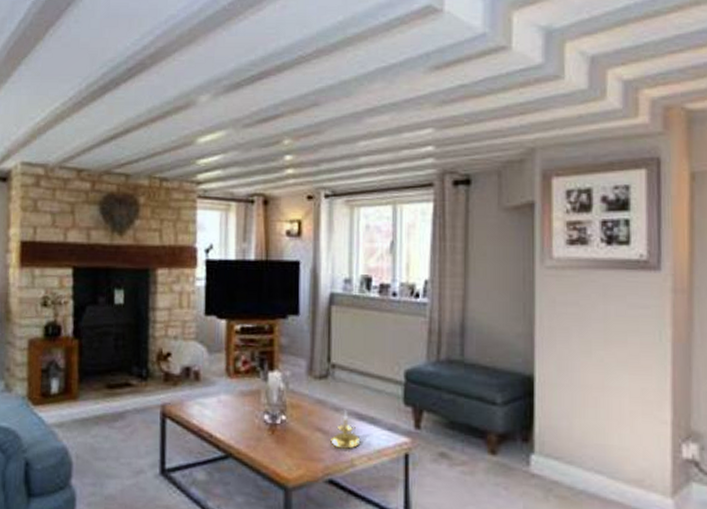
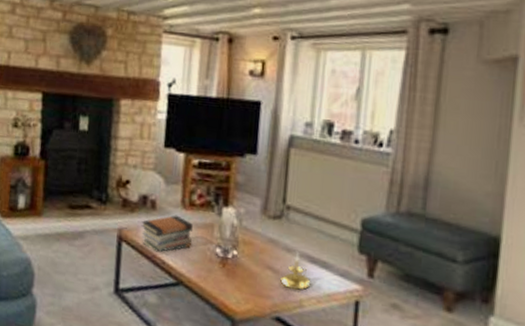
book stack: none [185,384,240,426] -> present [141,215,194,252]

